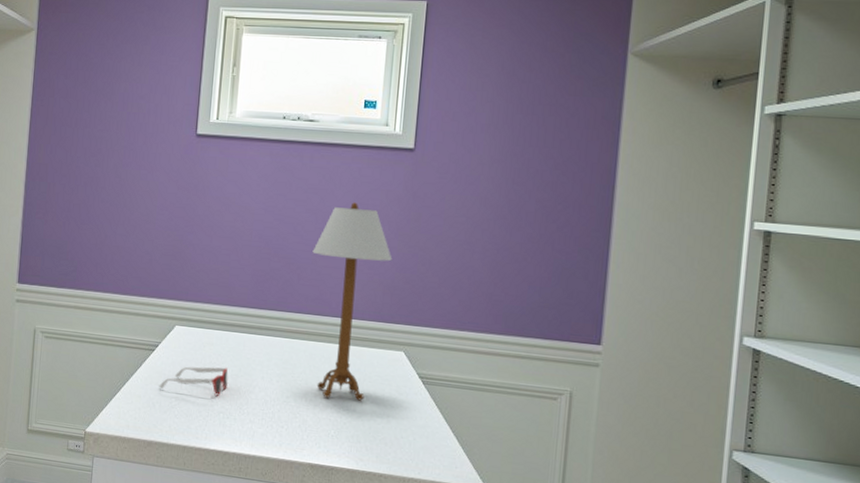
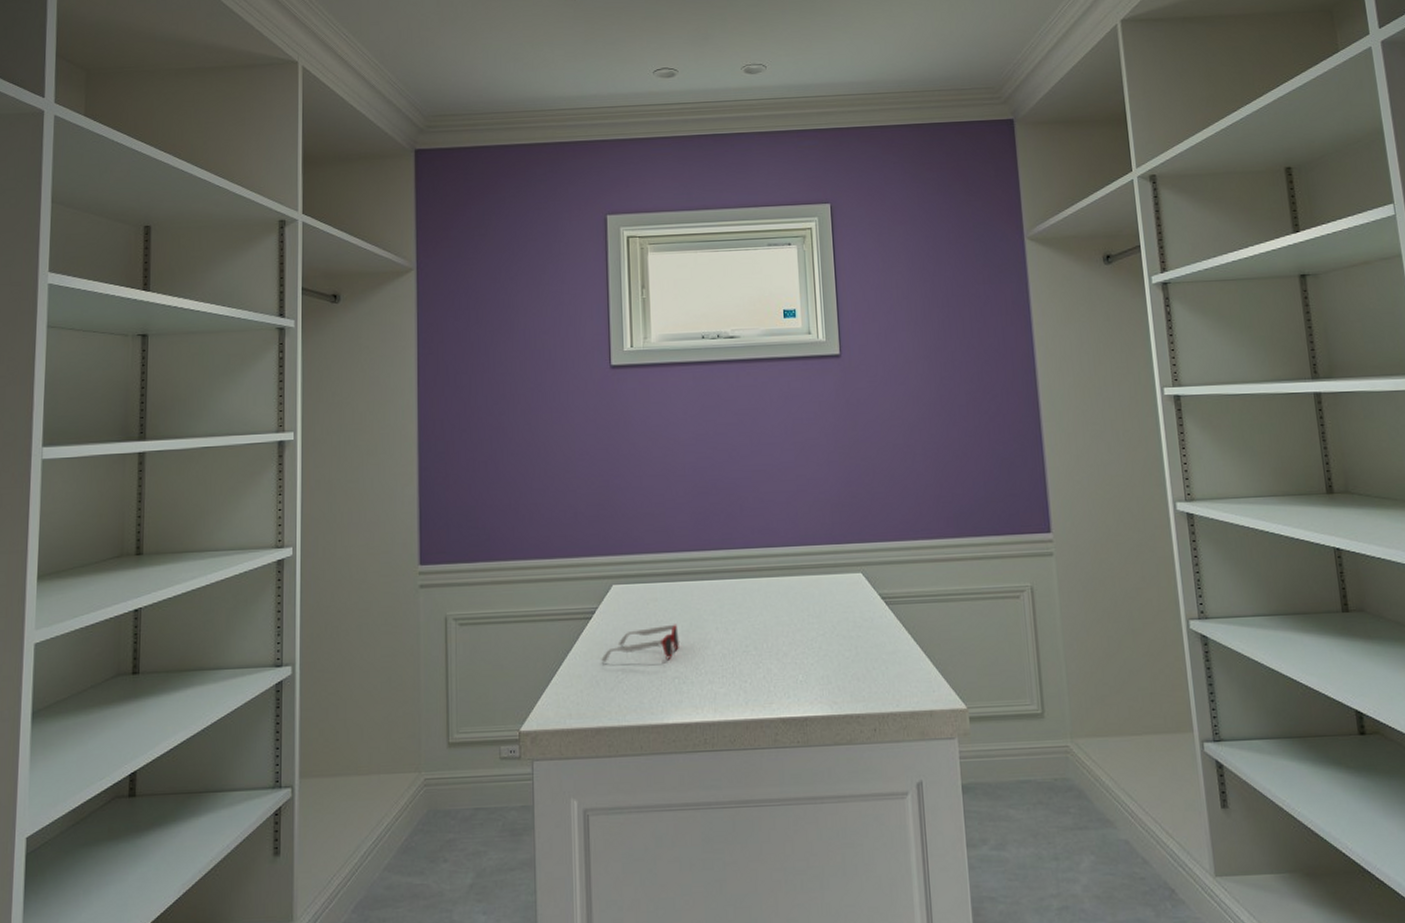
table lamp: present [312,202,392,401] -> none [752,418,835,639]

